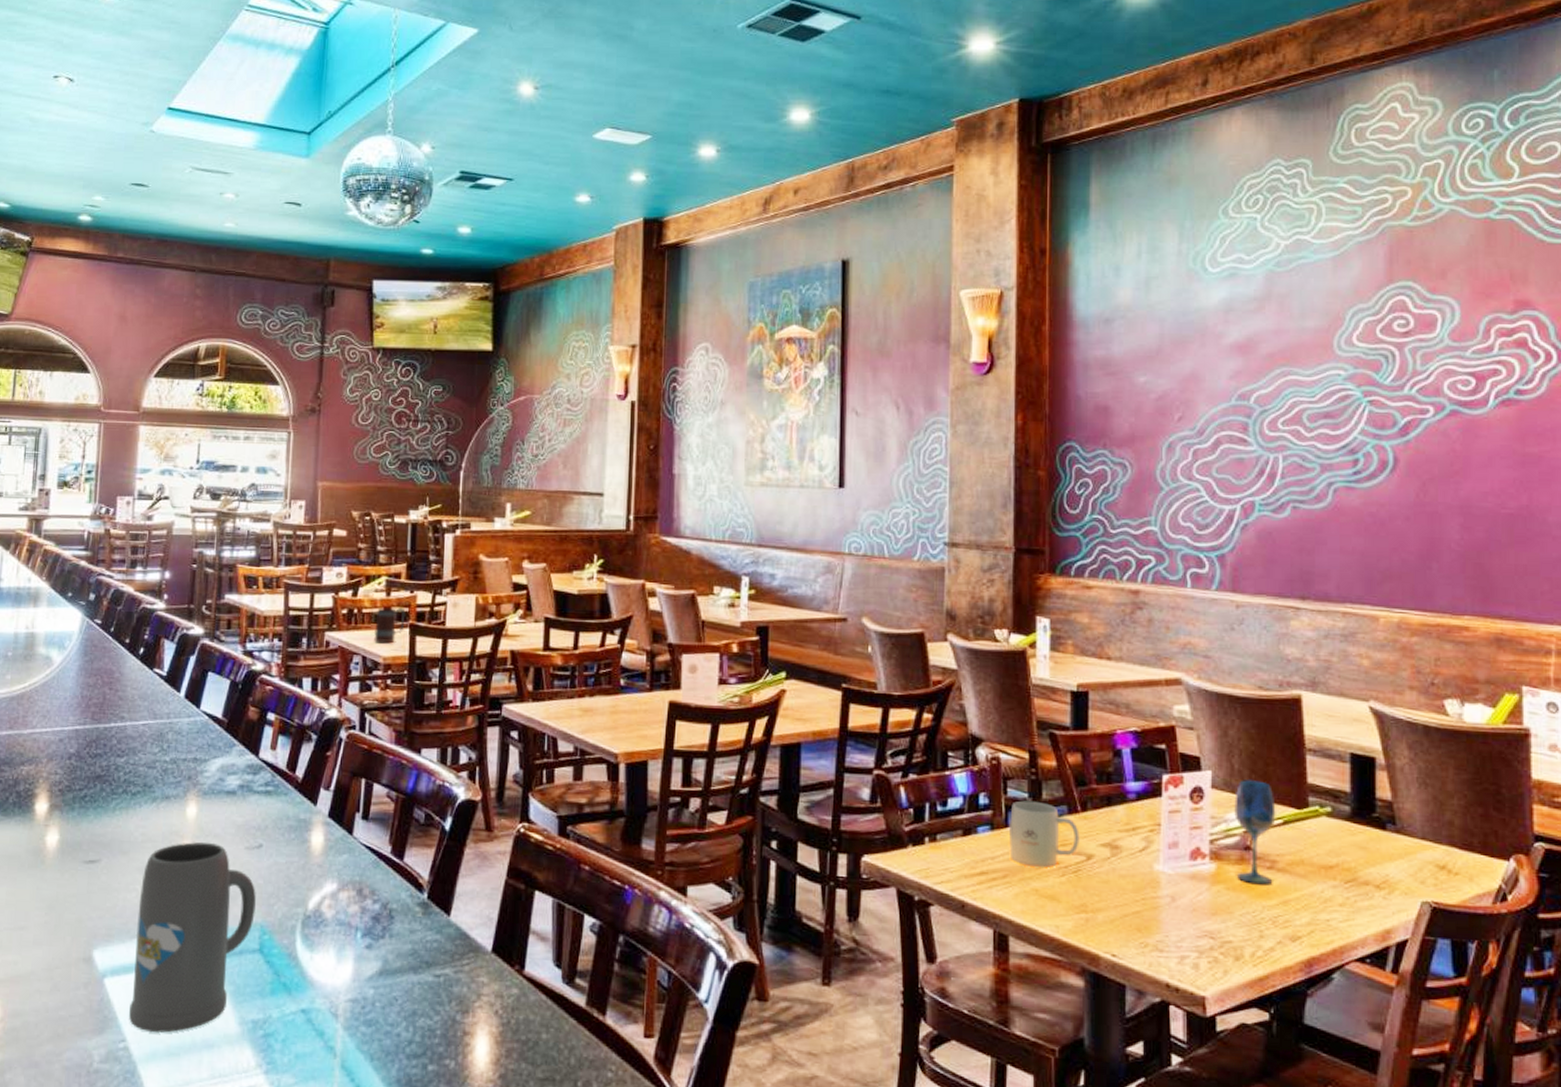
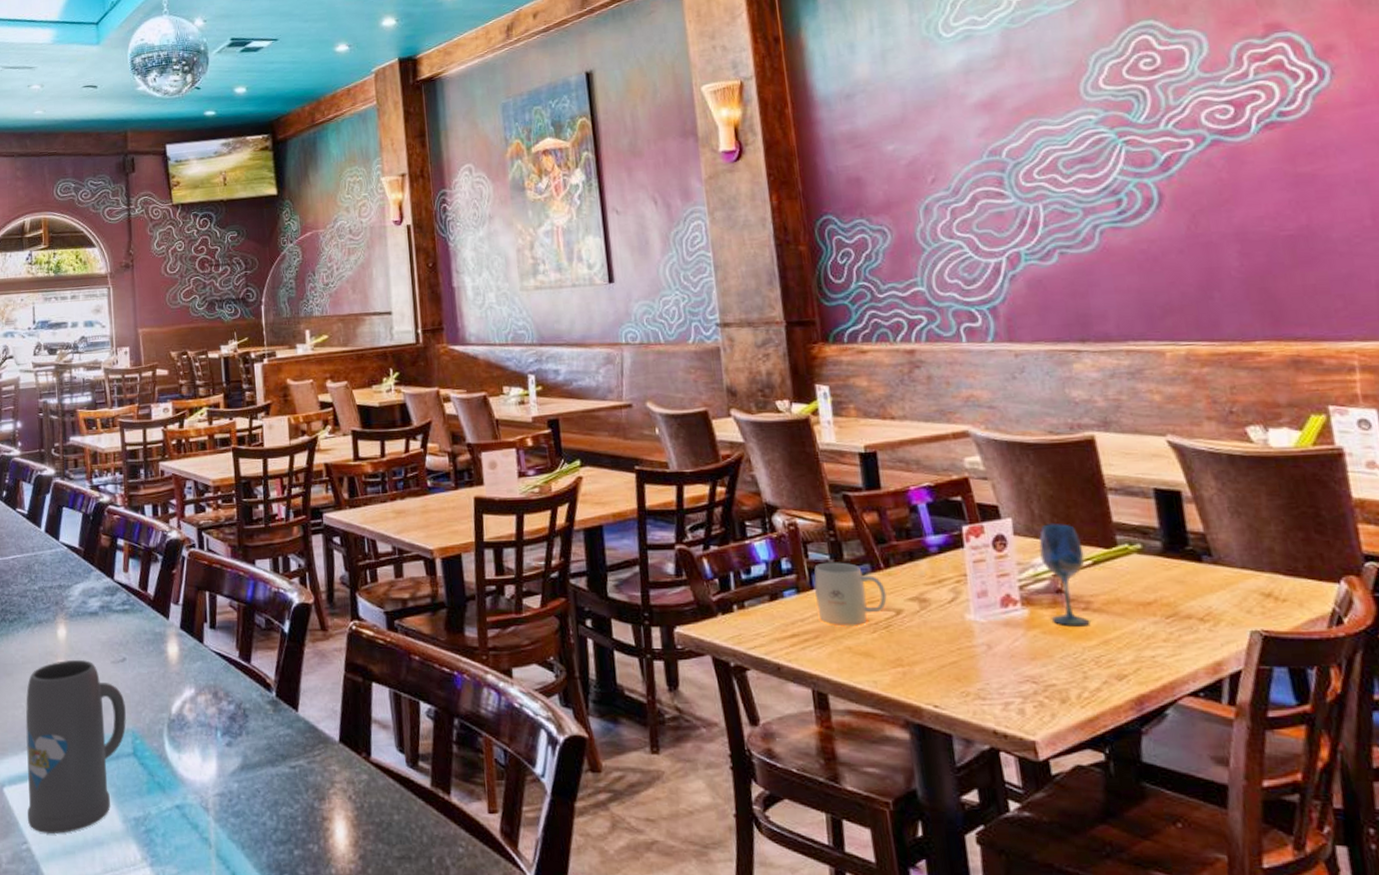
beer mug: present [373,607,406,644] -> none [201,433,228,468]

